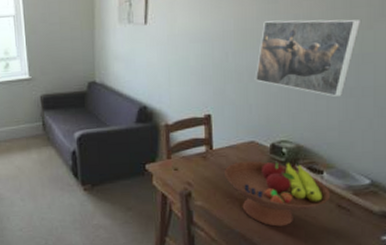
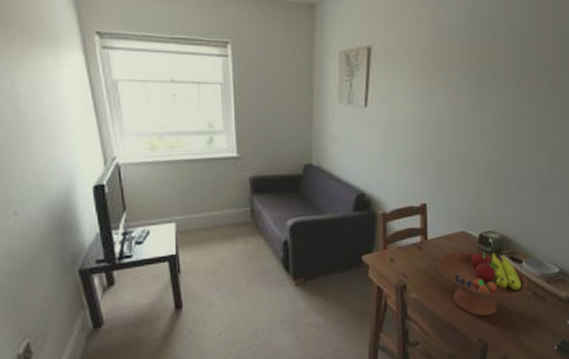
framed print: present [254,19,362,98] -> none [466,114,553,191]

